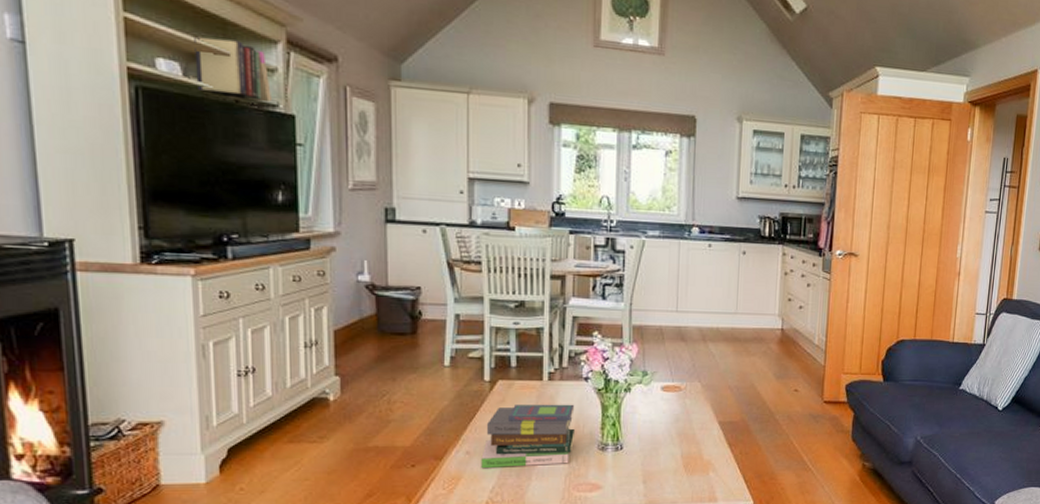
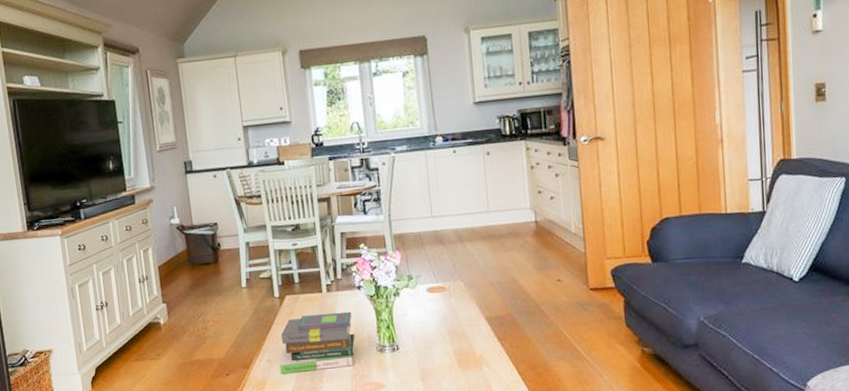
books: present [194,36,272,103] -> none [45,52,98,97]

